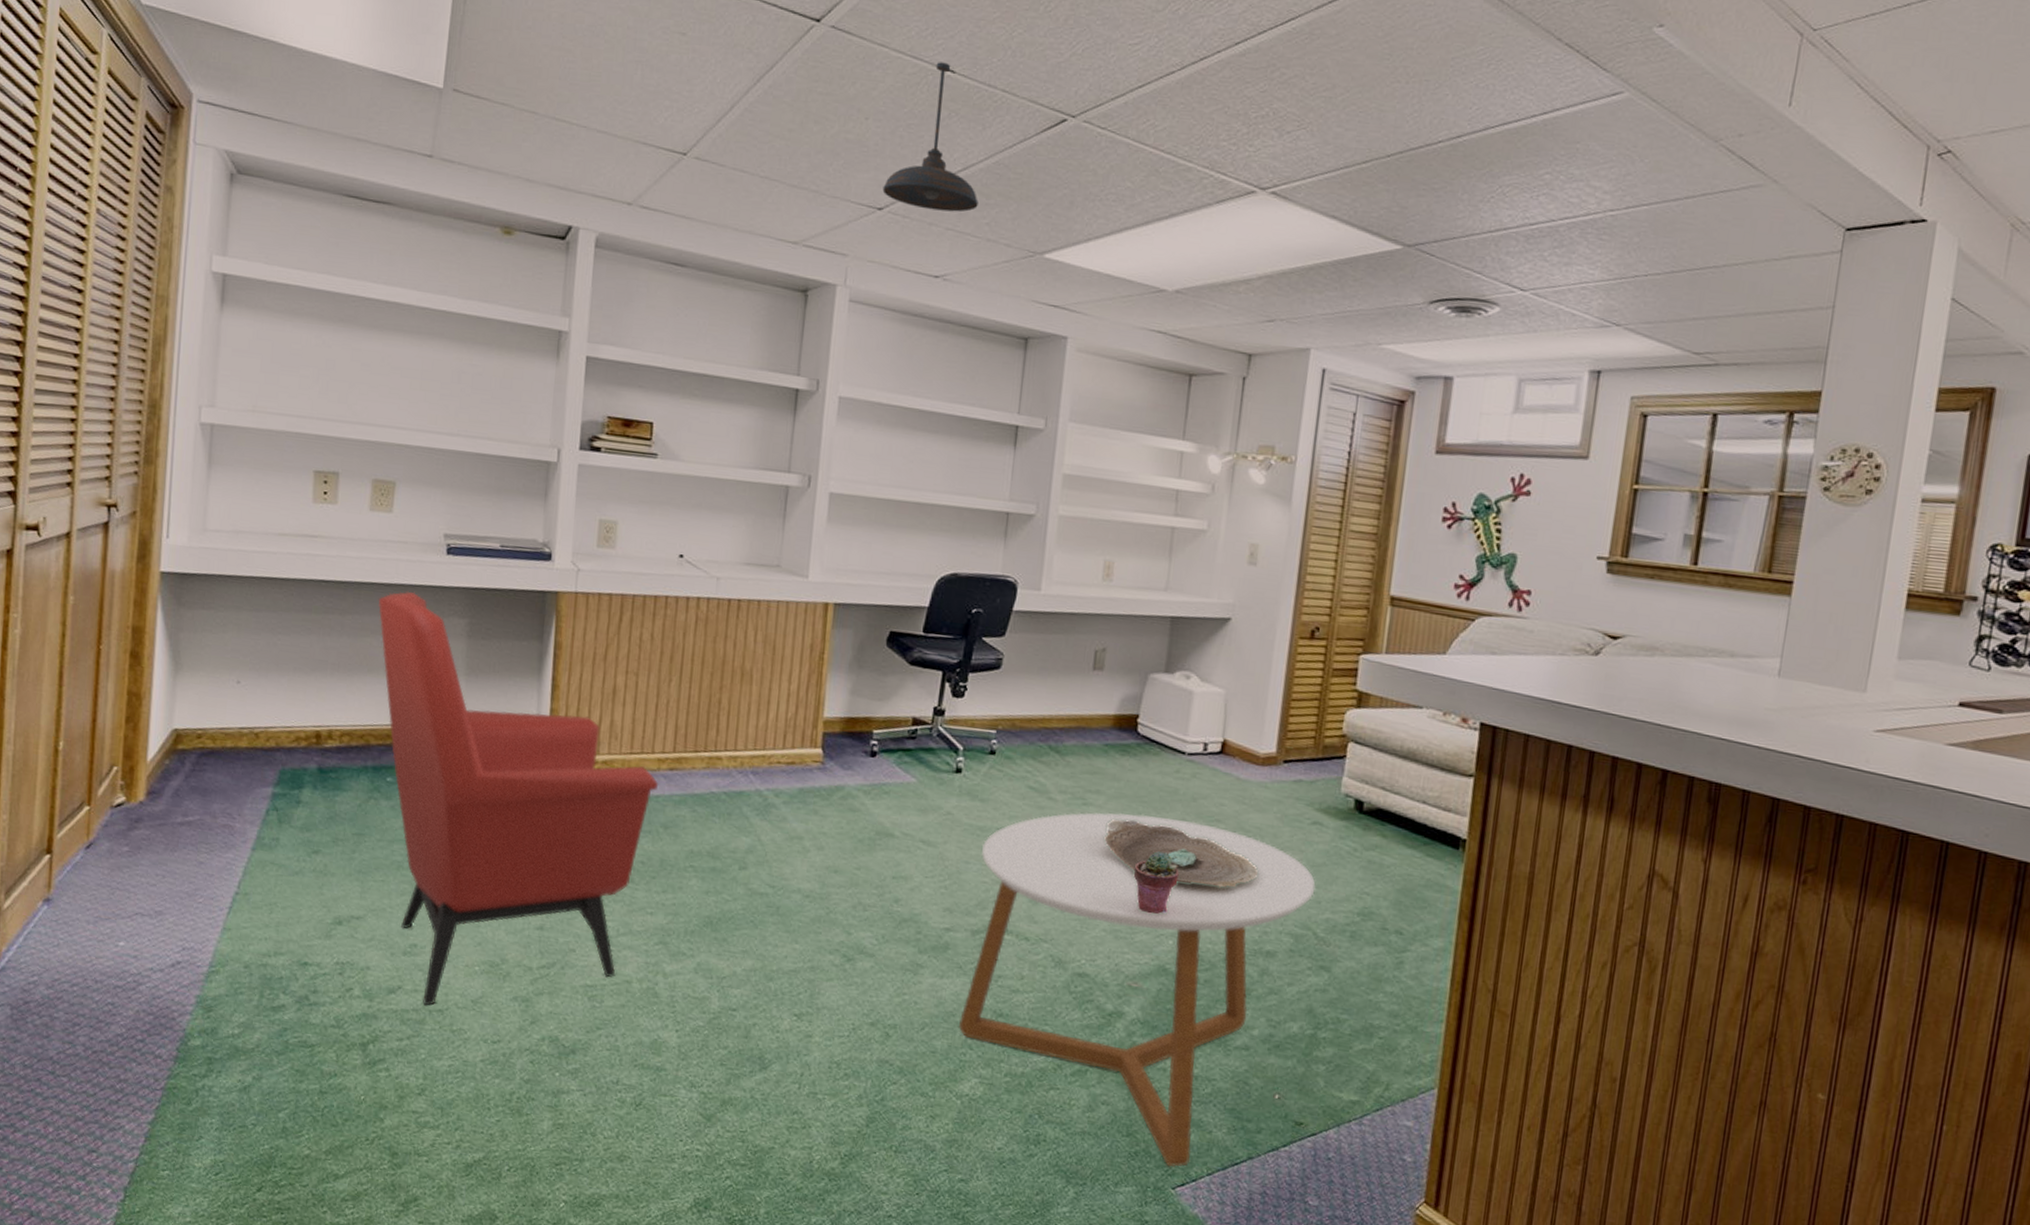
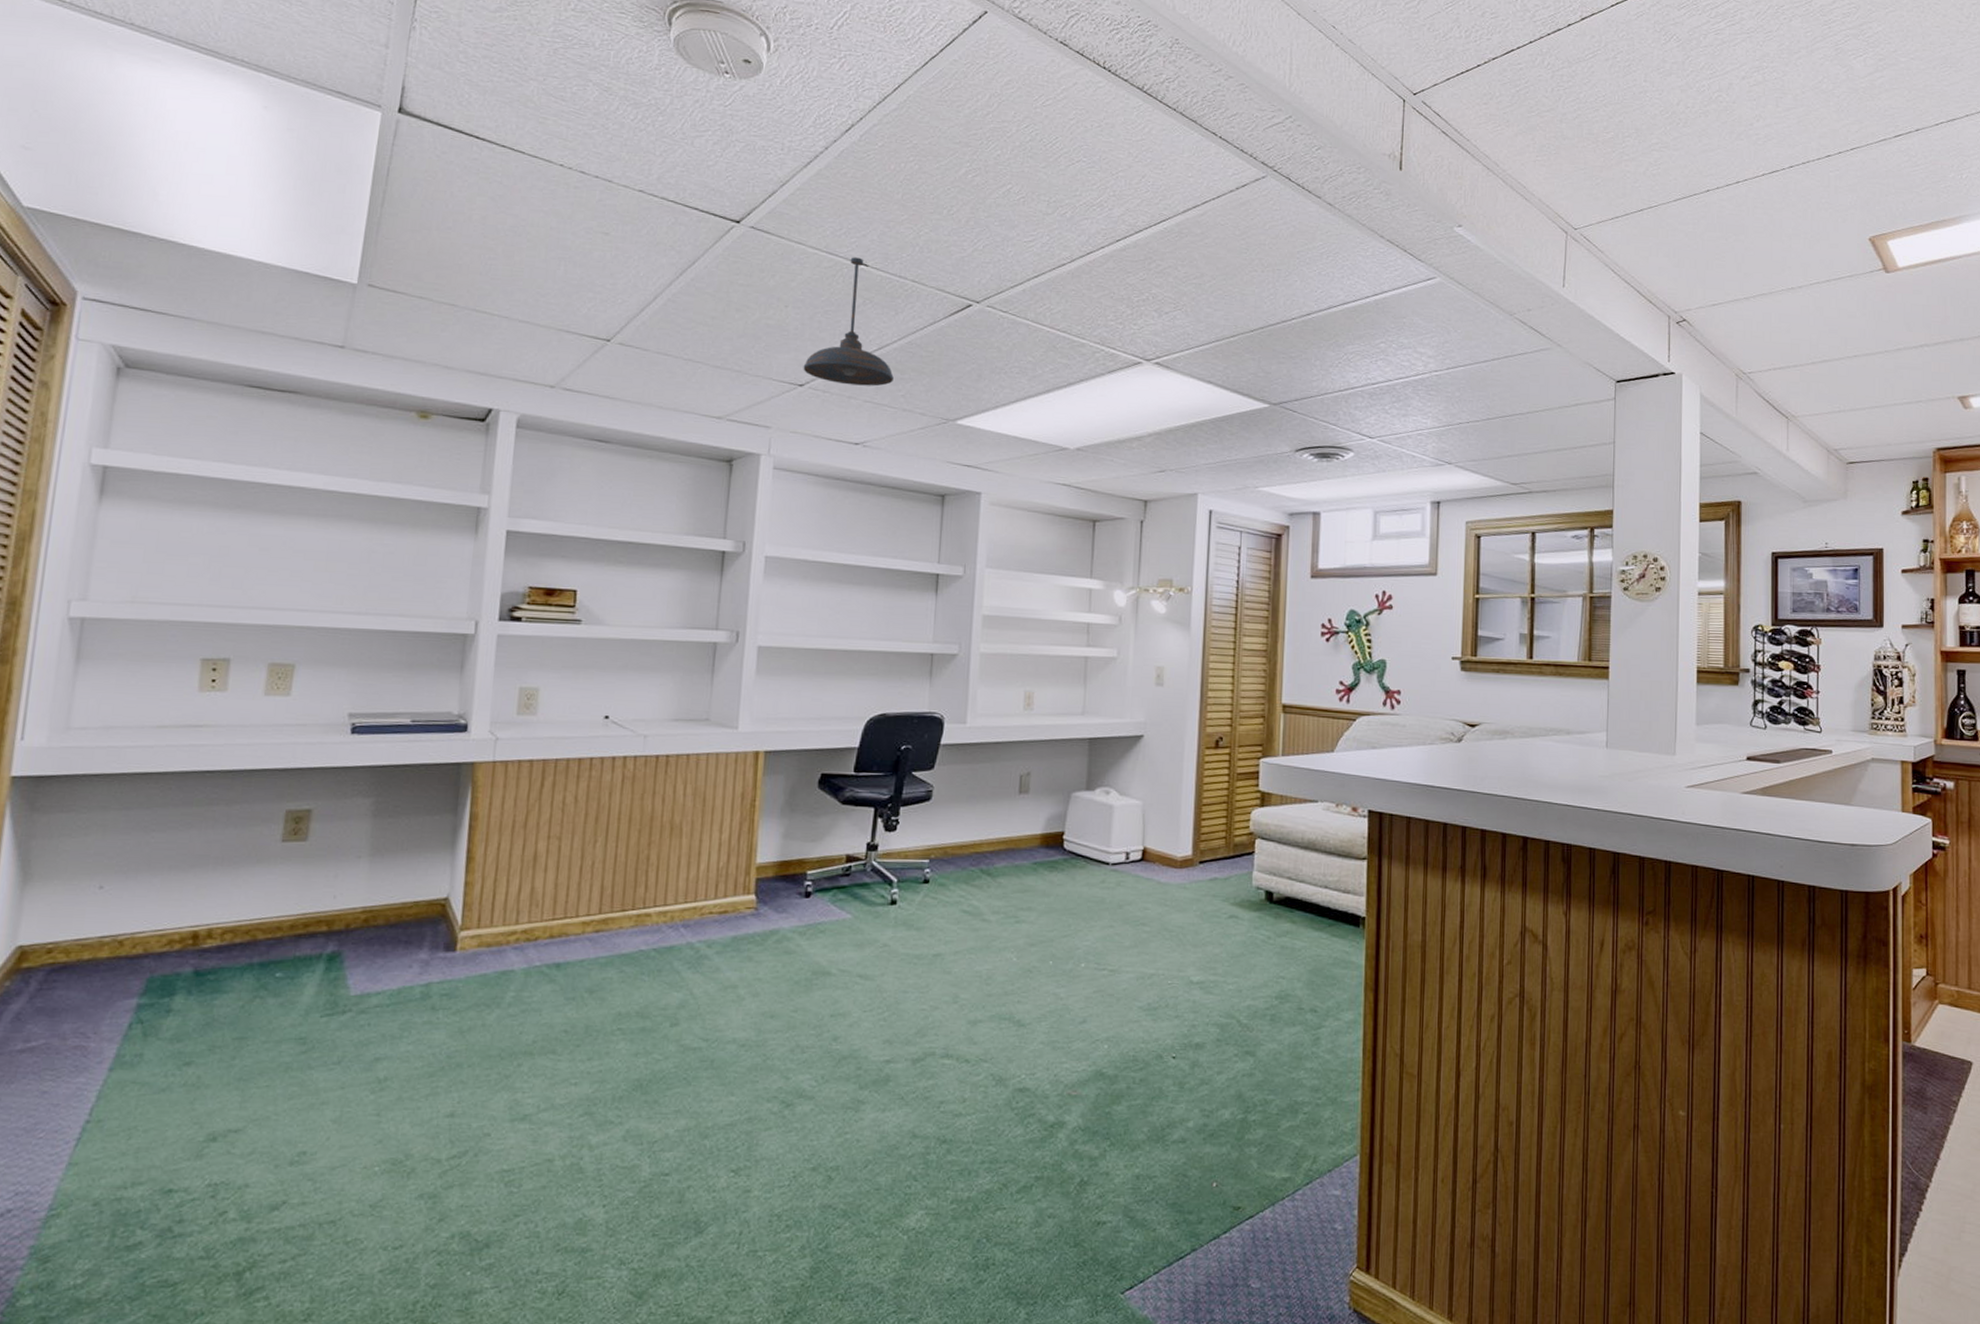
armchair: present [378,591,659,1006] -> none [271,774,584,1219]
coffee table: present [958,812,1316,1167] -> none [901,925,1236,1272]
decorative bowl: present [1104,819,1259,888] -> none [1038,932,1184,988]
potted succulent: present [1133,851,1179,915] -> none [1067,960,1110,1022]

